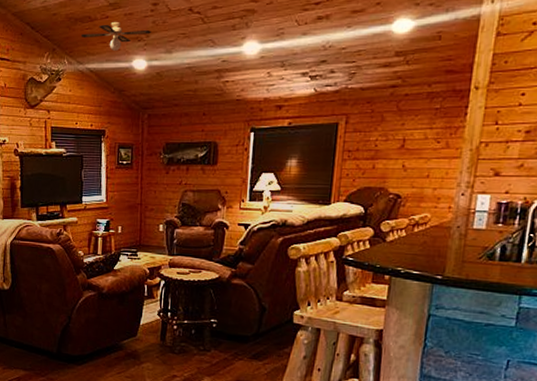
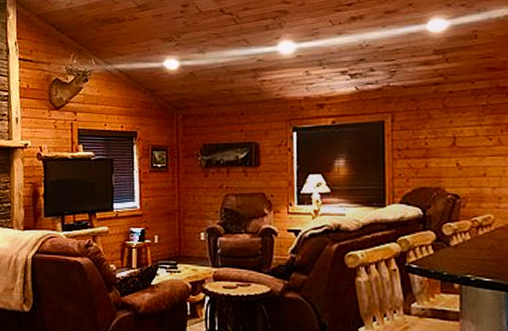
ceiling fan: present [80,22,151,51] -> none [108,23,182,51]

